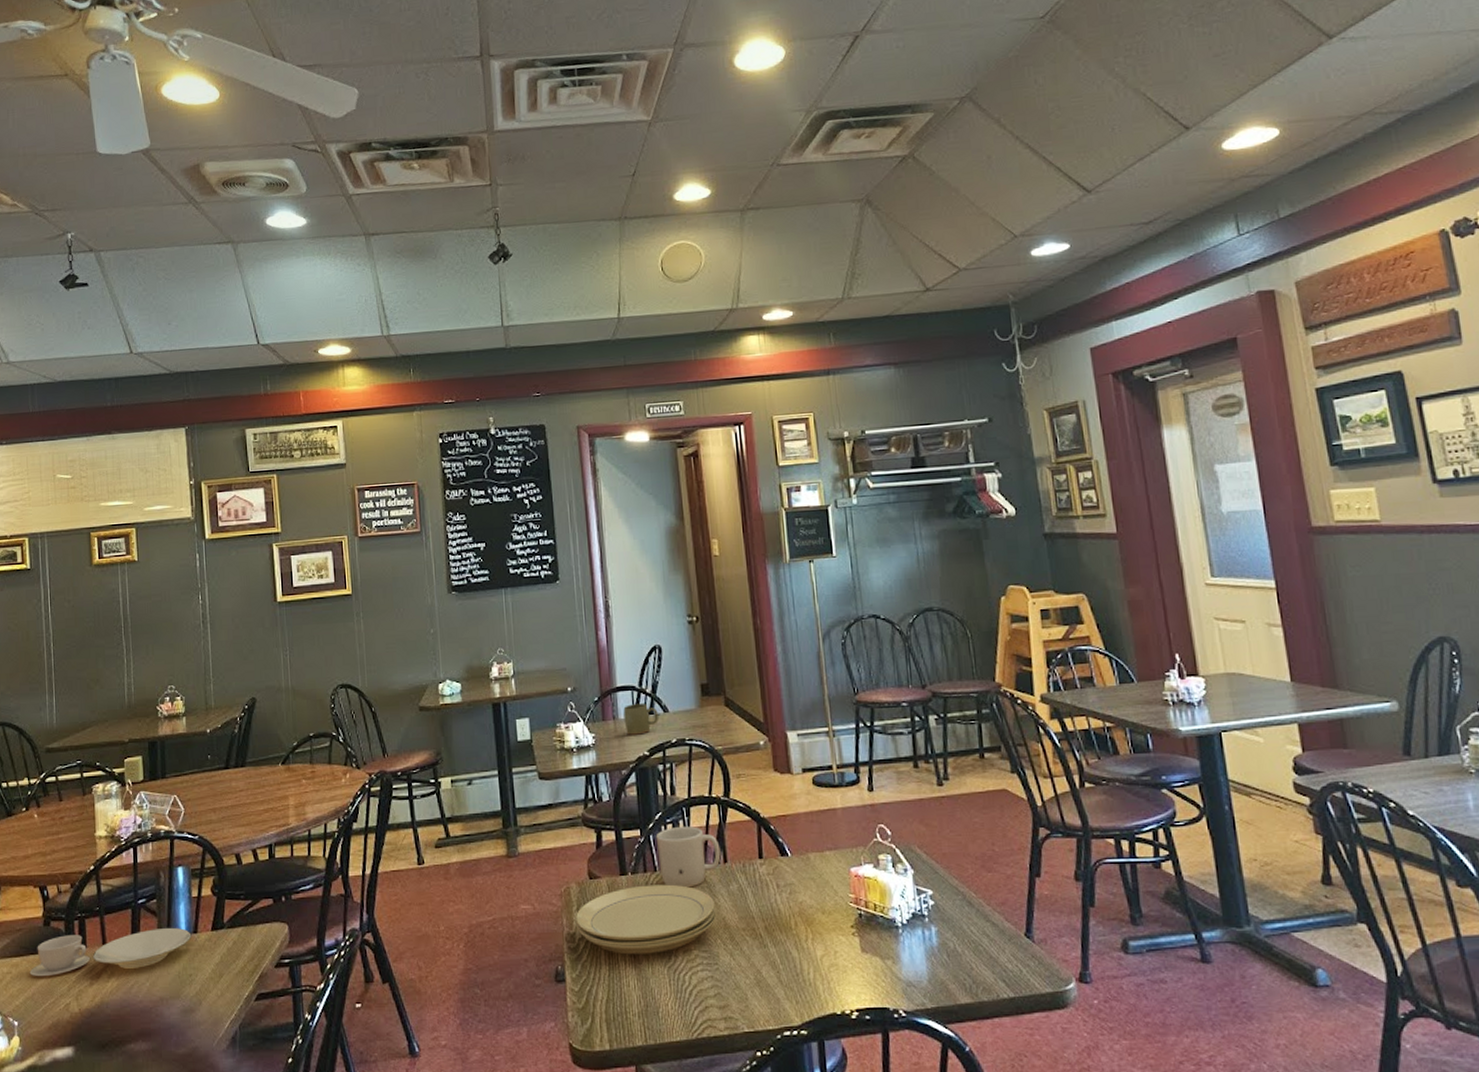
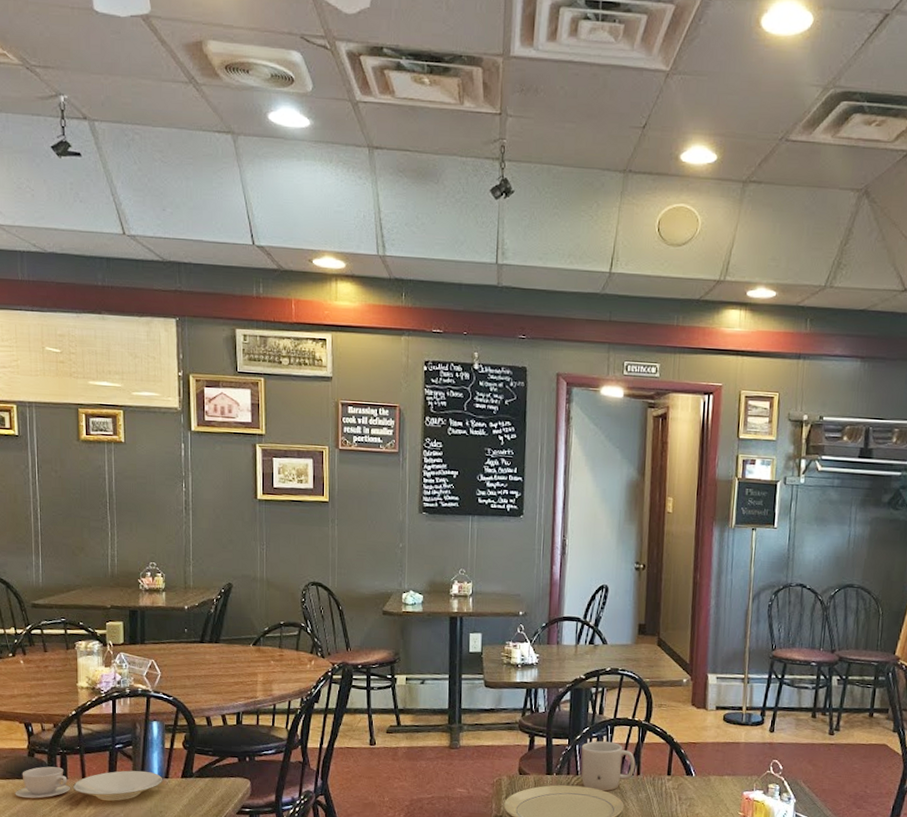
mug: present [623,704,658,735] -> none [566,633,597,660]

